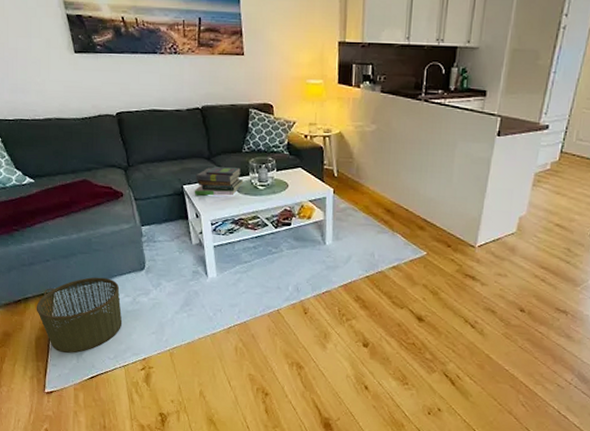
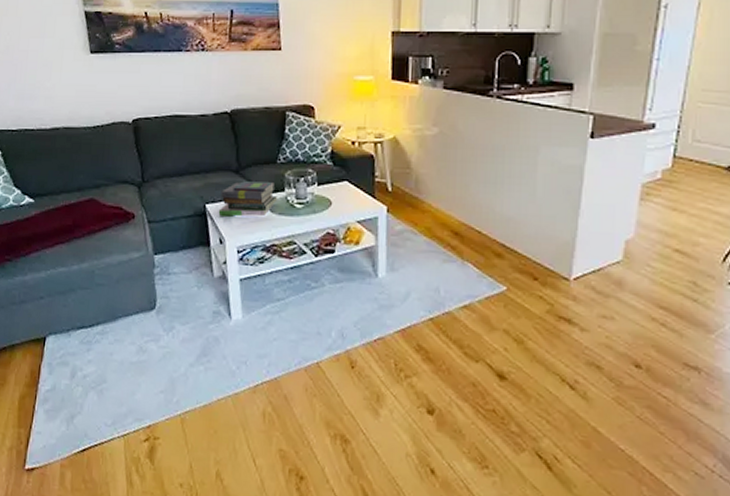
basket: present [36,277,122,353] -> none [23,318,125,417]

